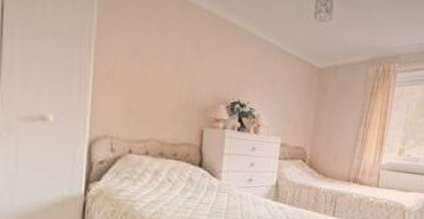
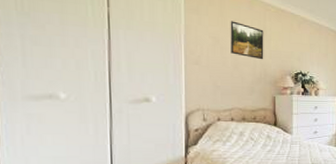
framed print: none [152,26,197,81] -> present [230,21,264,60]

